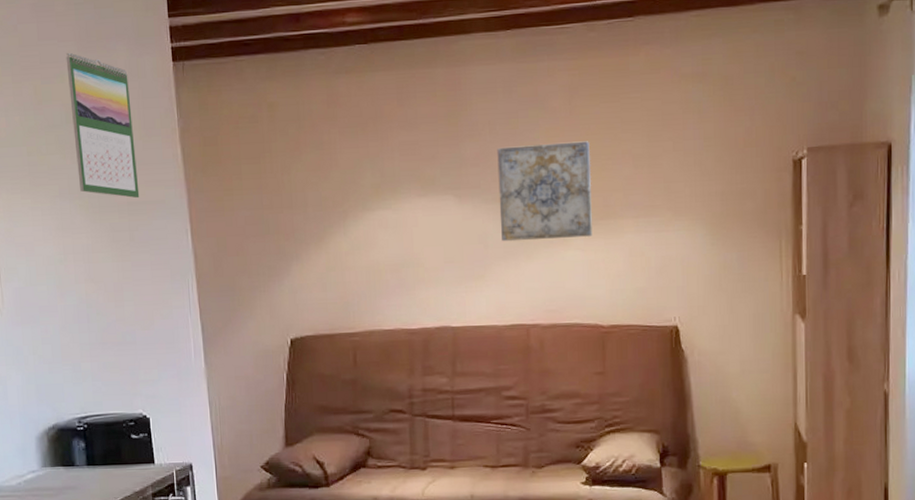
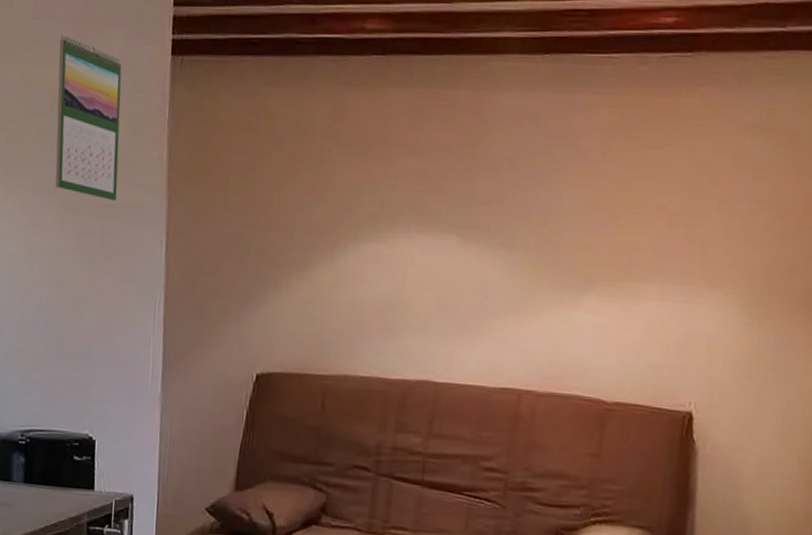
wall art: present [497,141,593,242] -> none [505,187,621,299]

